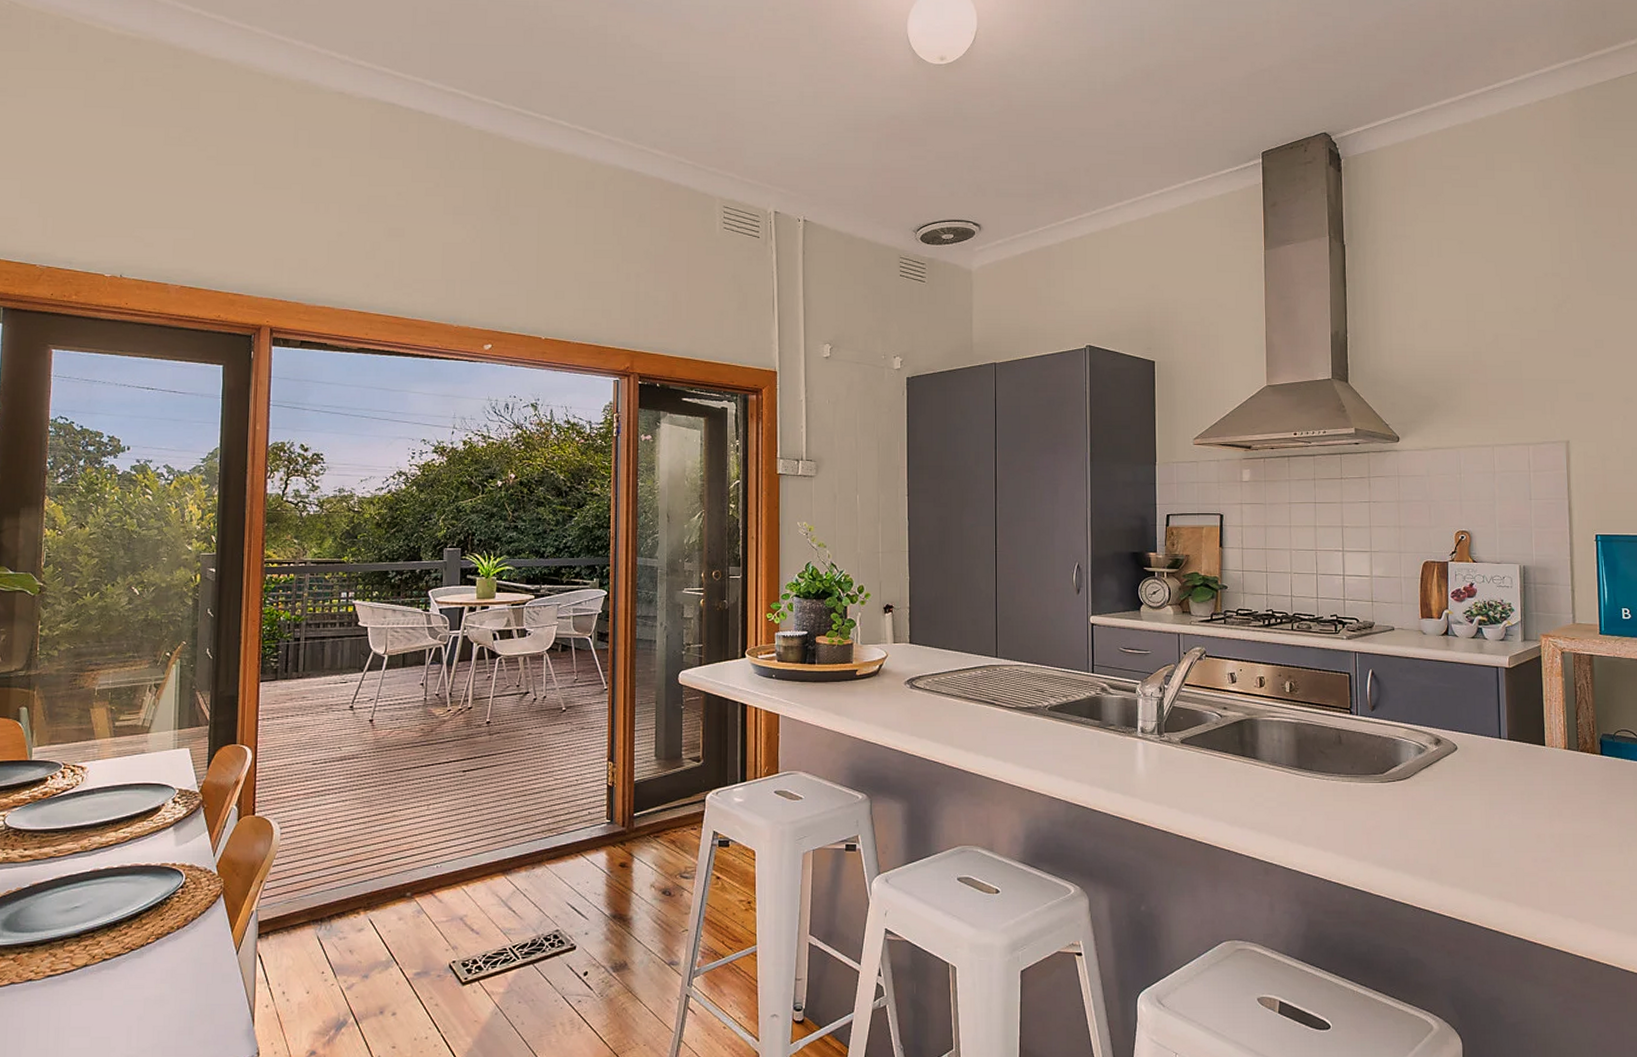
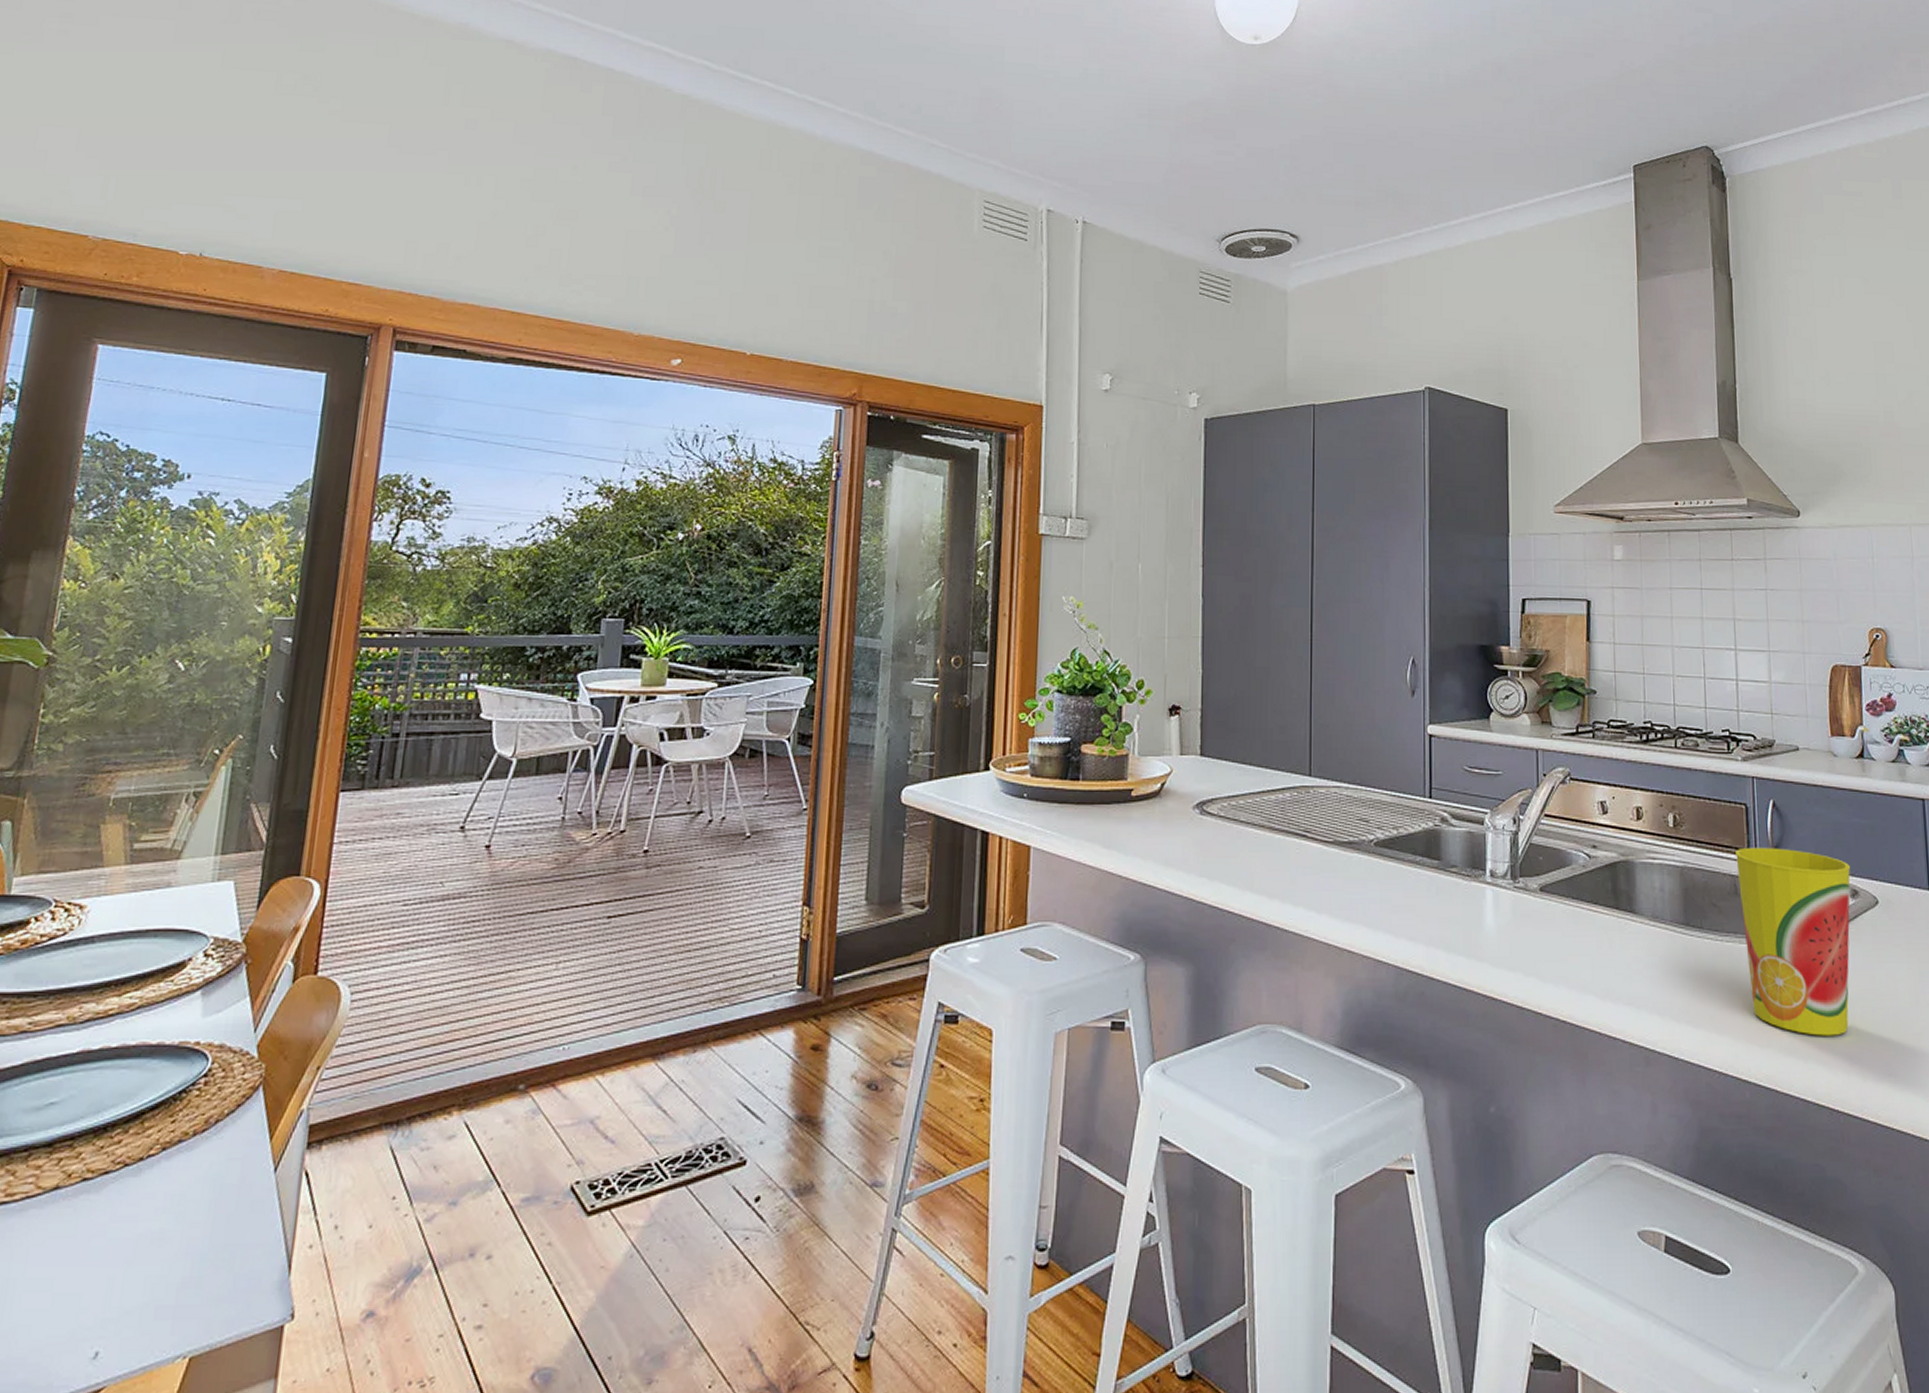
cup: none [1339,707,1435,852] -> present [1734,847,1851,1036]

